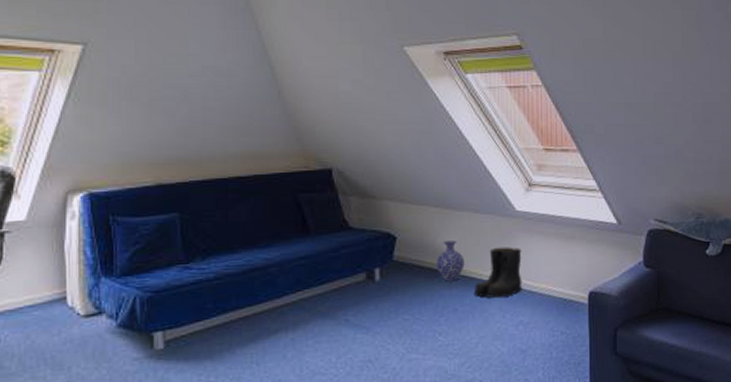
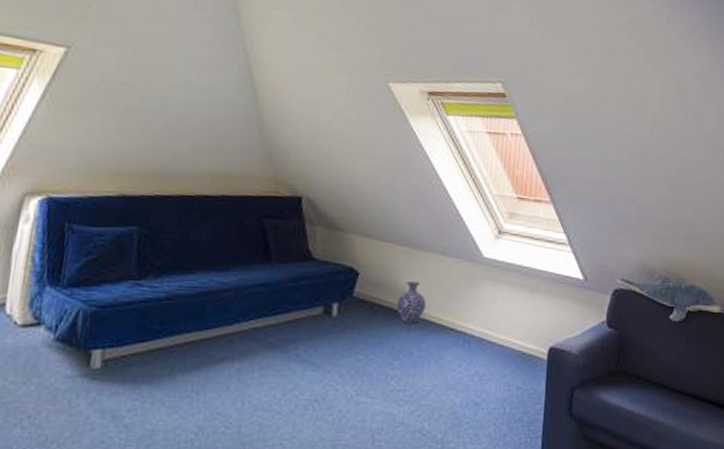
boots: present [473,247,522,298] -> none [431,293,485,346]

